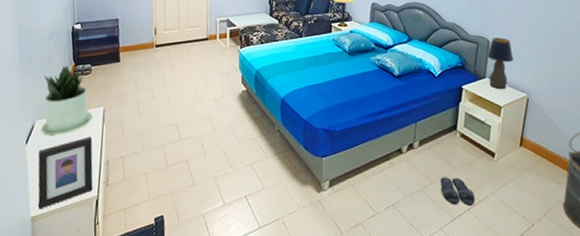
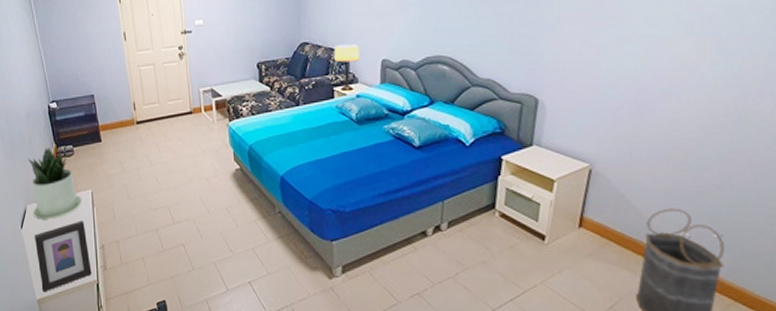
slippers: present [440,177,475,206] -> none [475,263,520,295]
table lamp: present [486,38,514,89] -> none [533,94,571,158]

